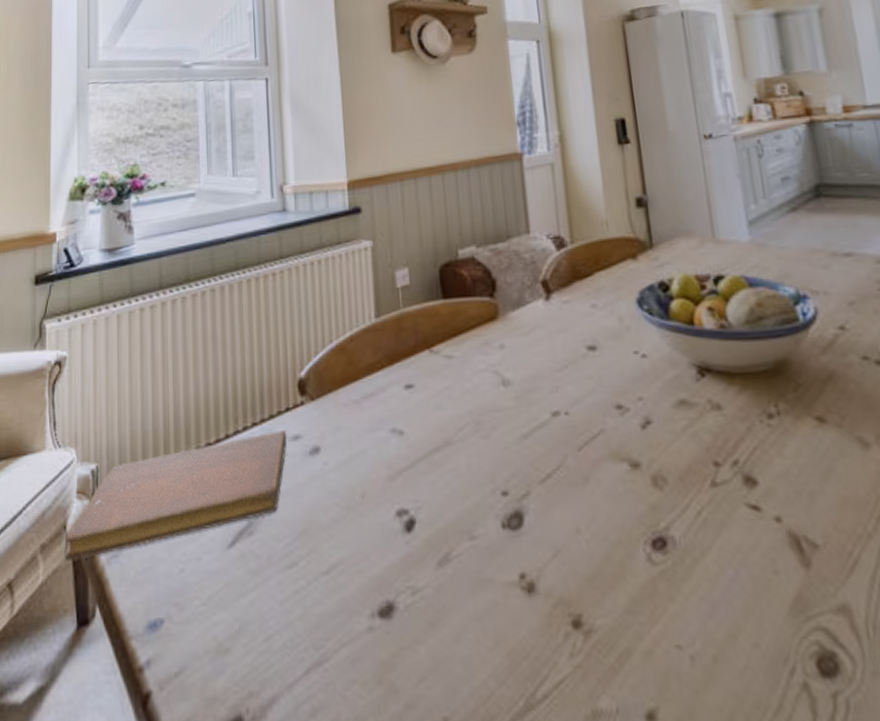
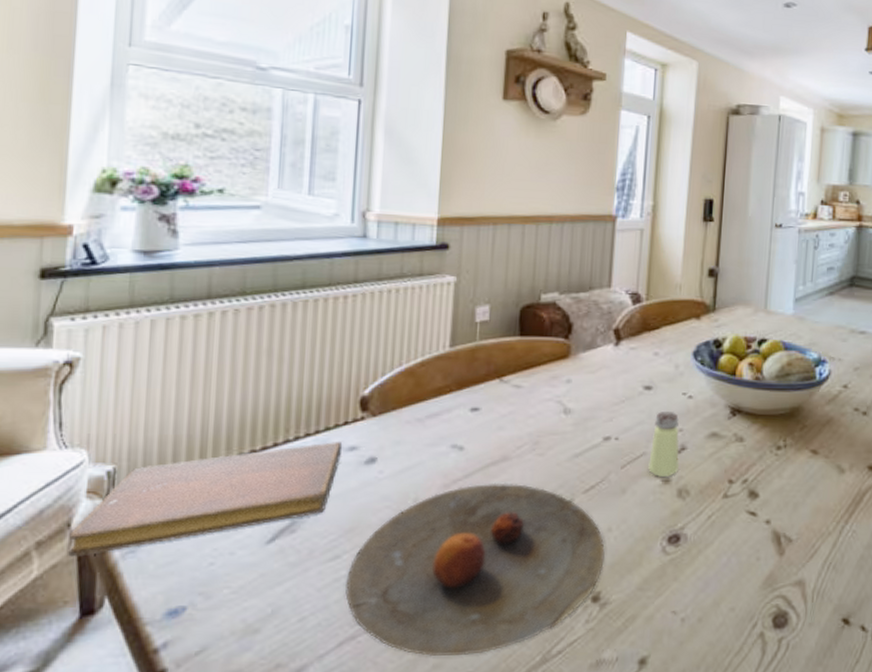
plate: none [305,472,580,693] -> present [345,483,605,656]
saltshaker: none [607,374,649,462] -> present [648,410,680,478]

